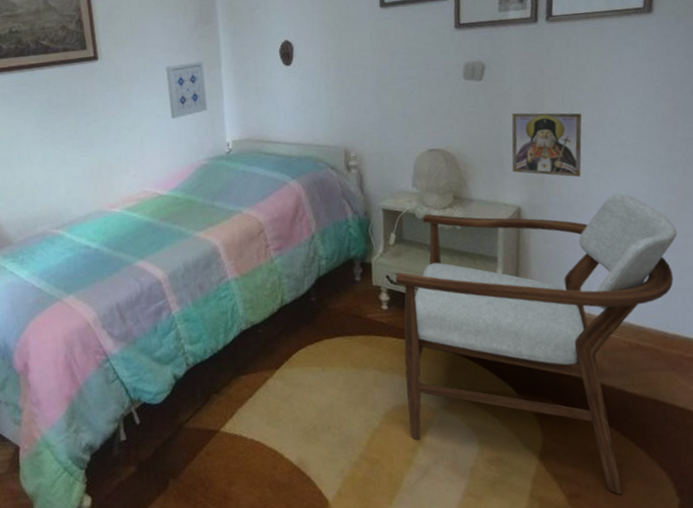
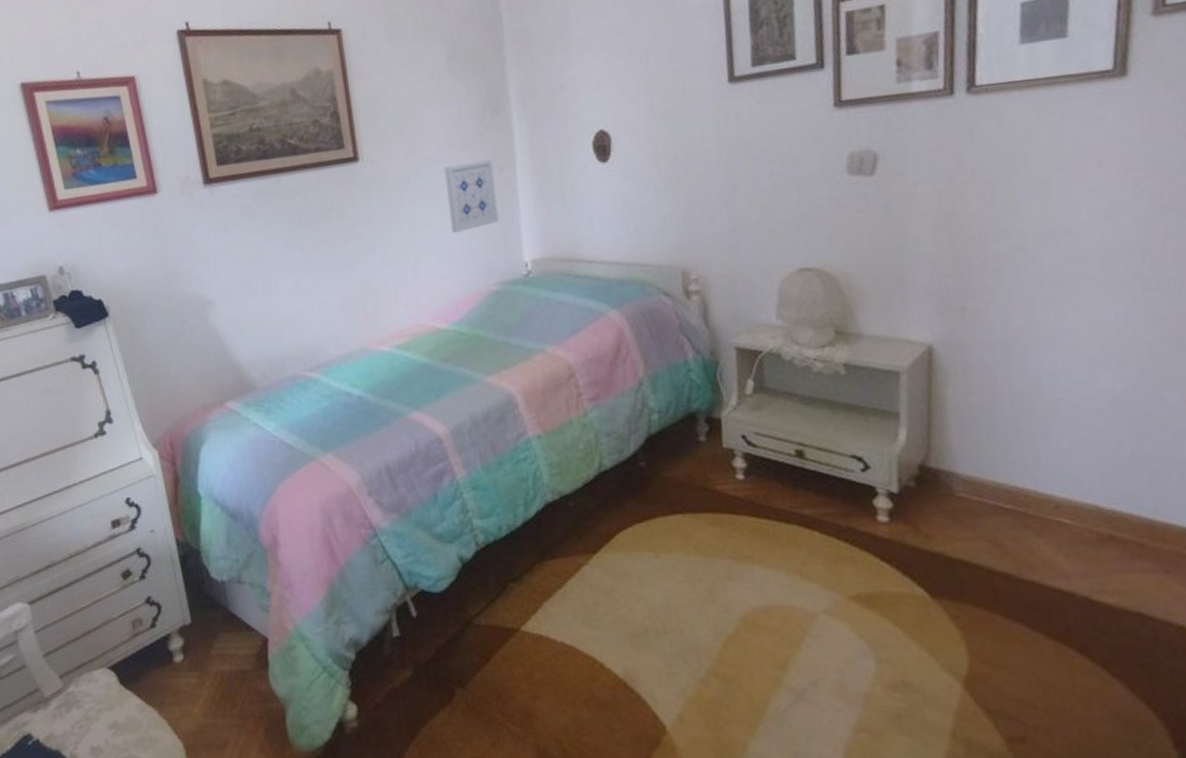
armchair: present [395,193,678,494] -> none [754,326,1170,741]
religious icon: present [511,113,582,178] -> none [917,217,1022,305]

